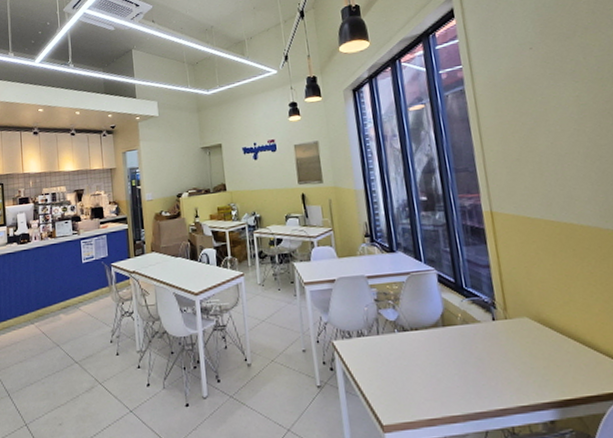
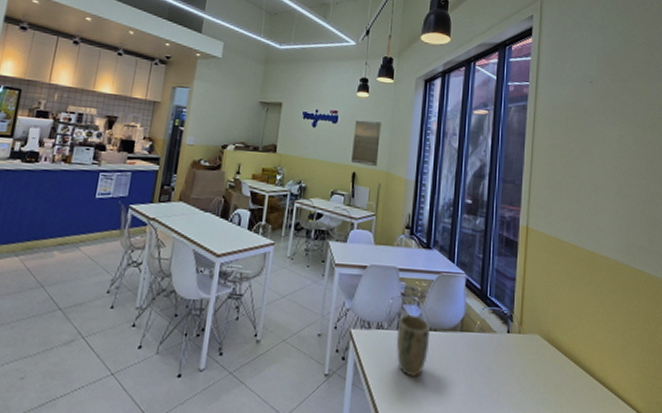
plant pot: none [376,318,414,378] -> present [396,314,430,377]

